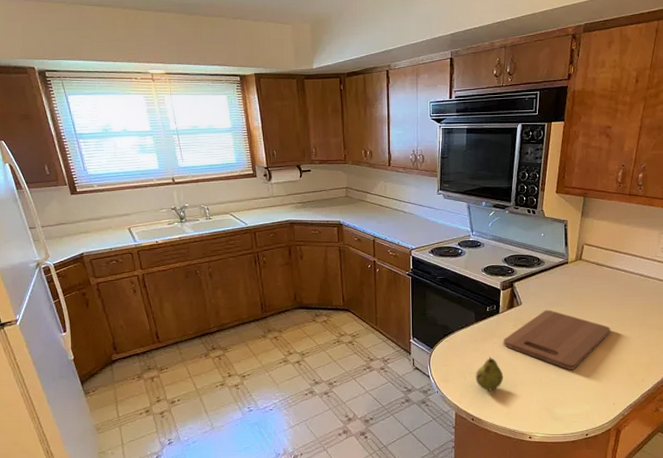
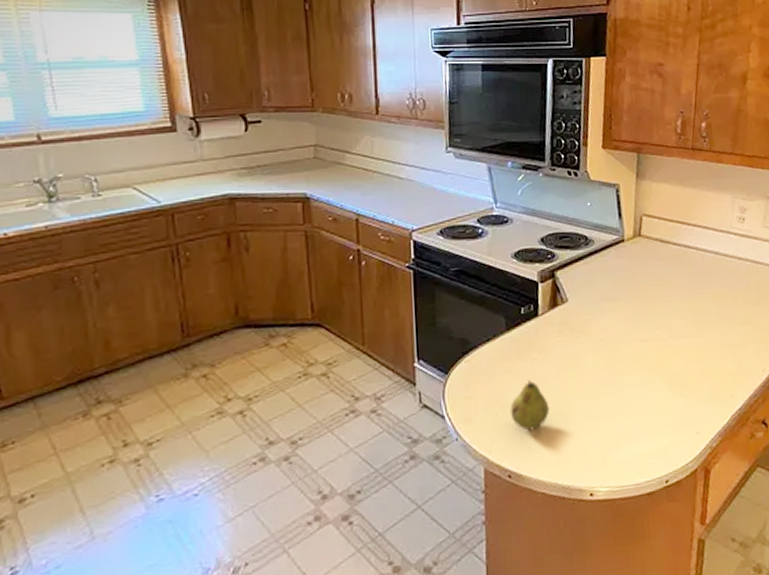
cutting board: present [503,310,611,370] -> none [545,306,686,390]

